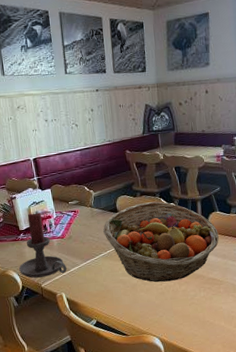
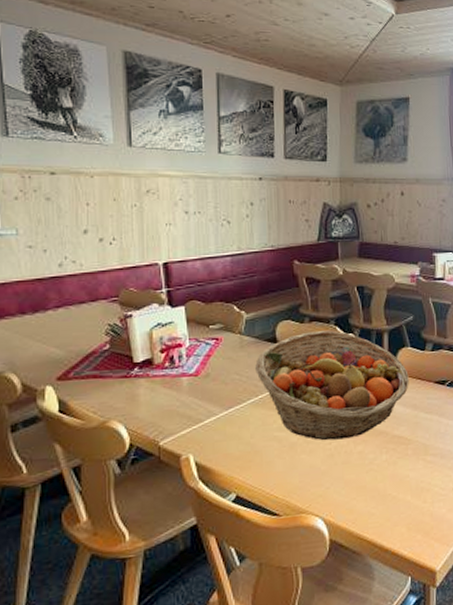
candle holder: present [19,212,67,278] -> none [128,338,199,433]

